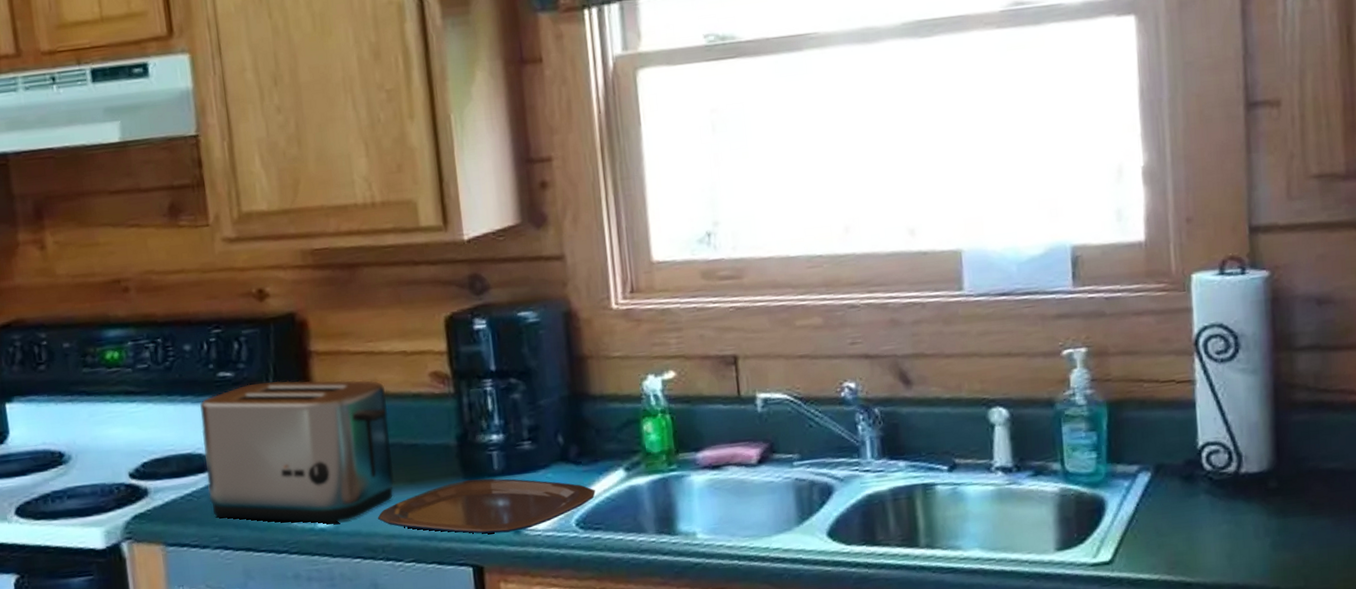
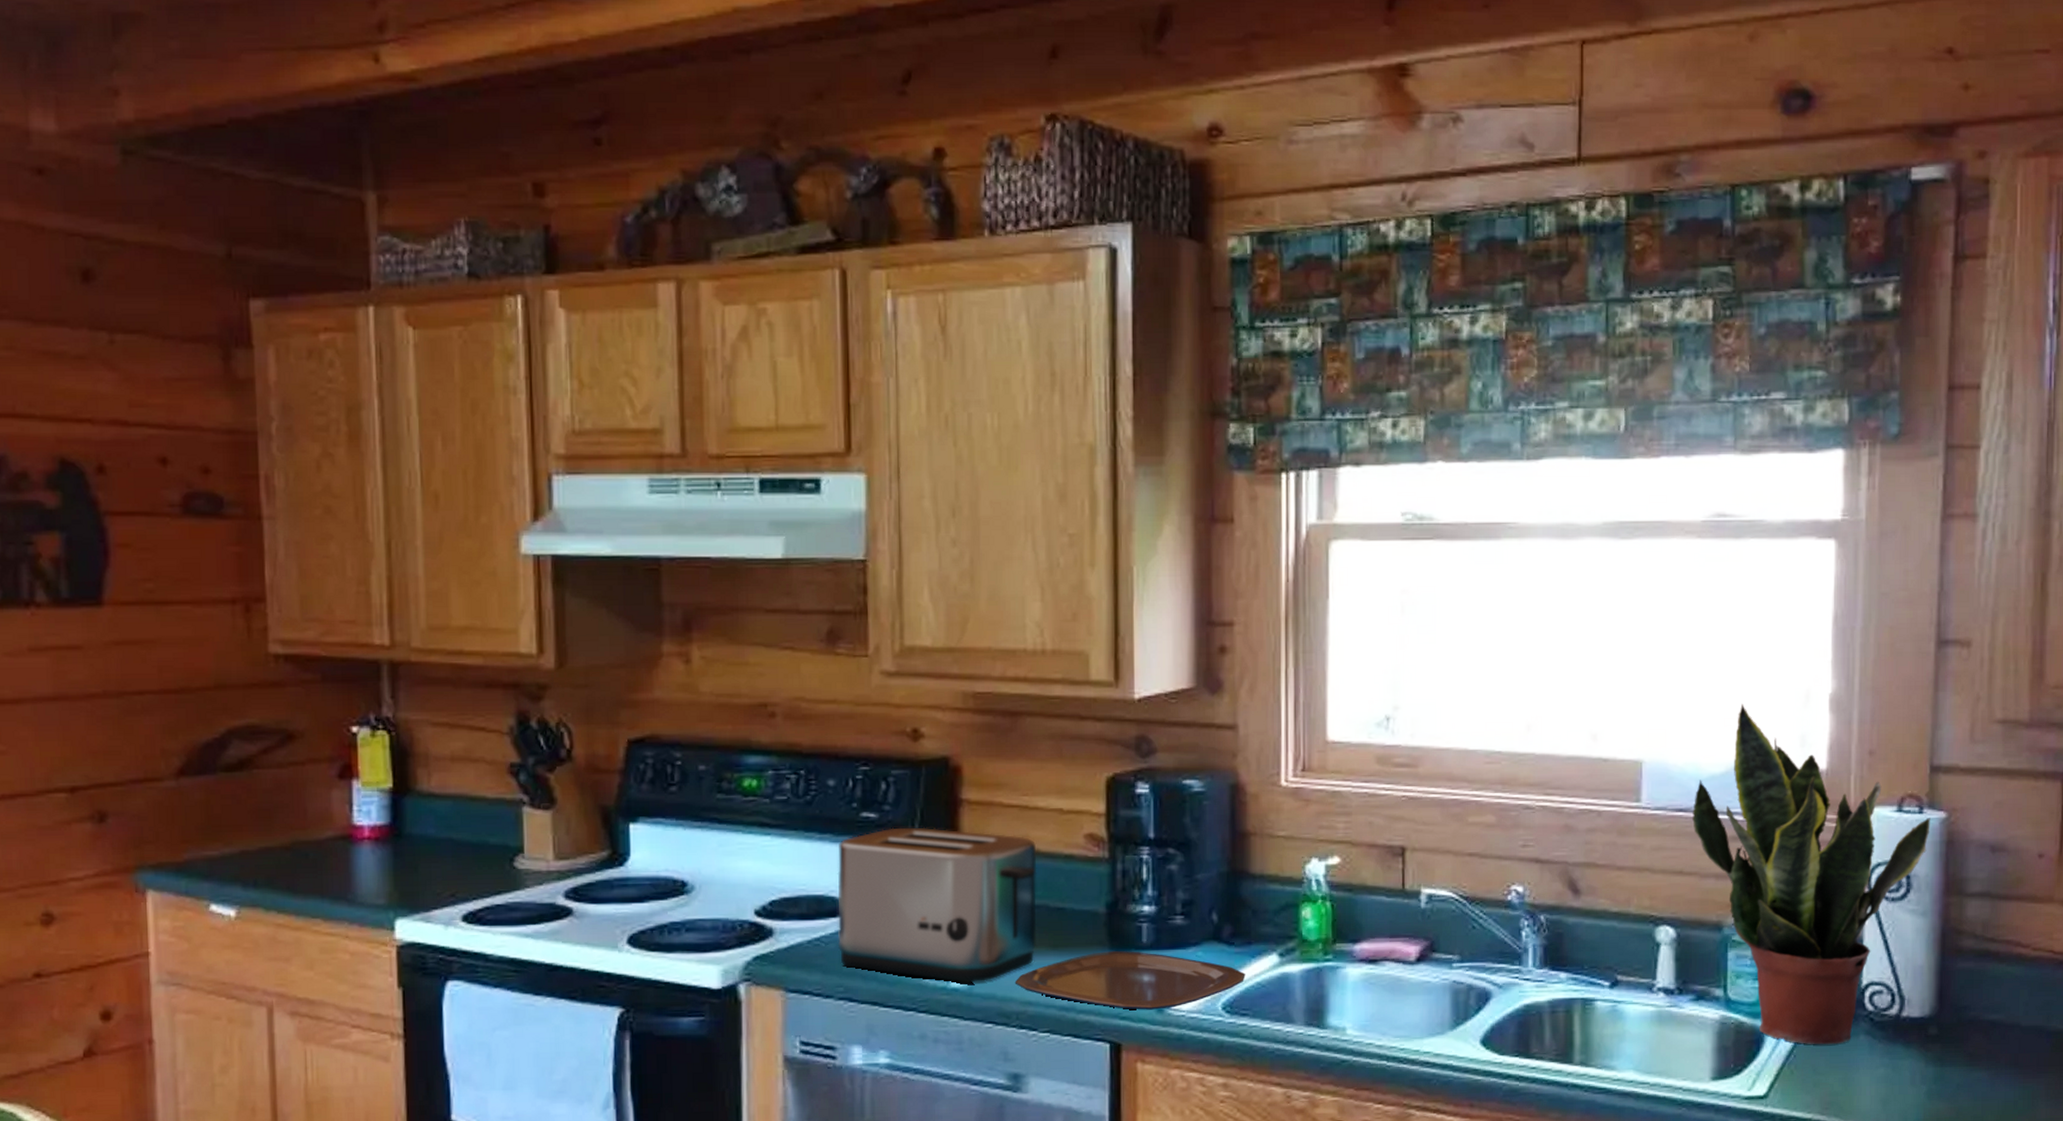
potted plant: none [1015,185,1254,508] -> present [1692,704,1930,1045]

